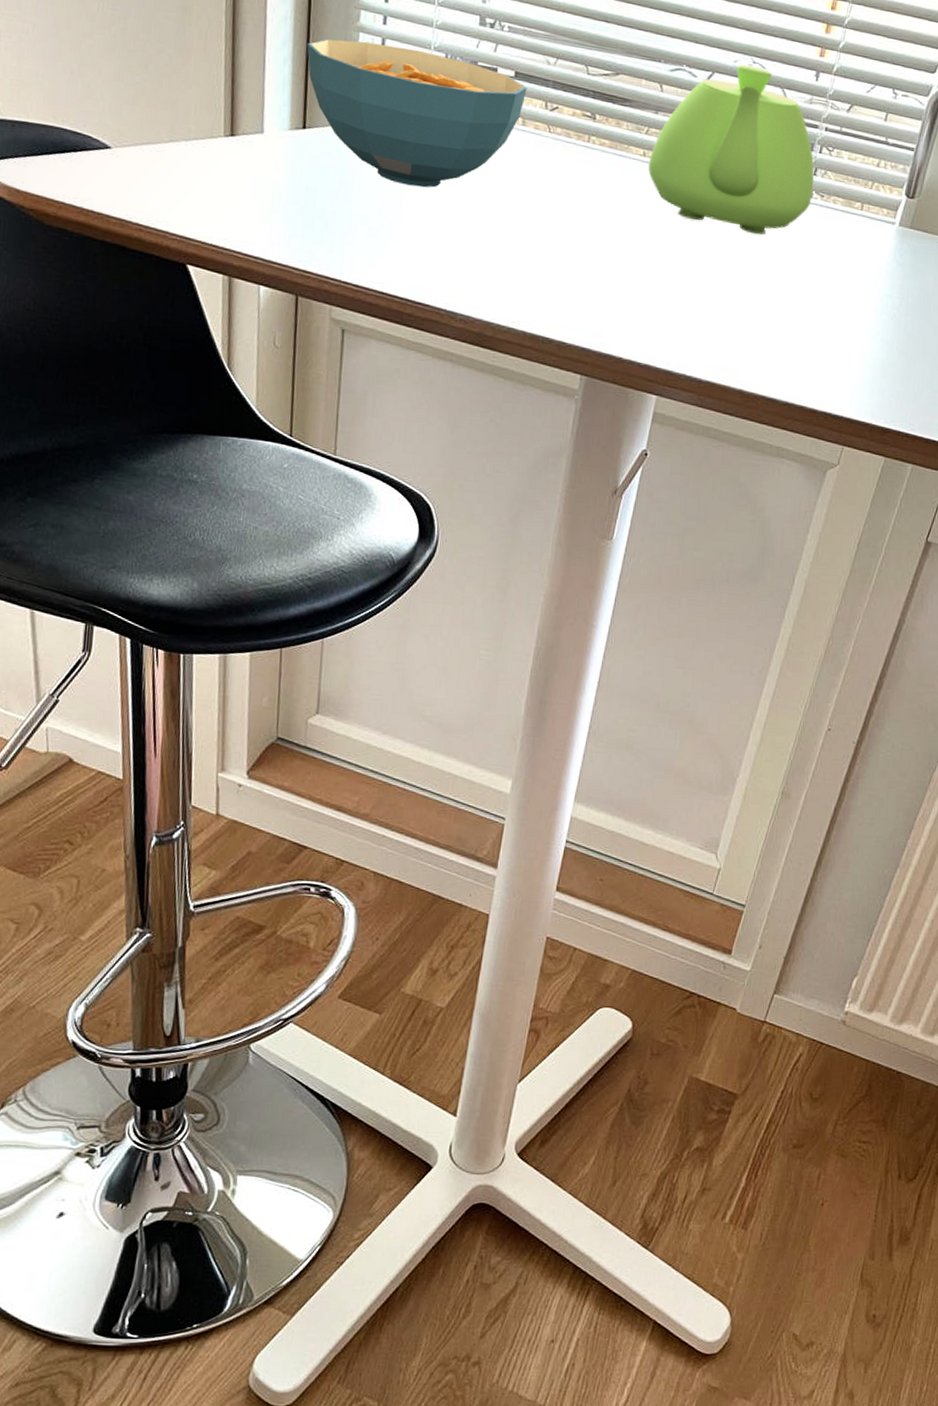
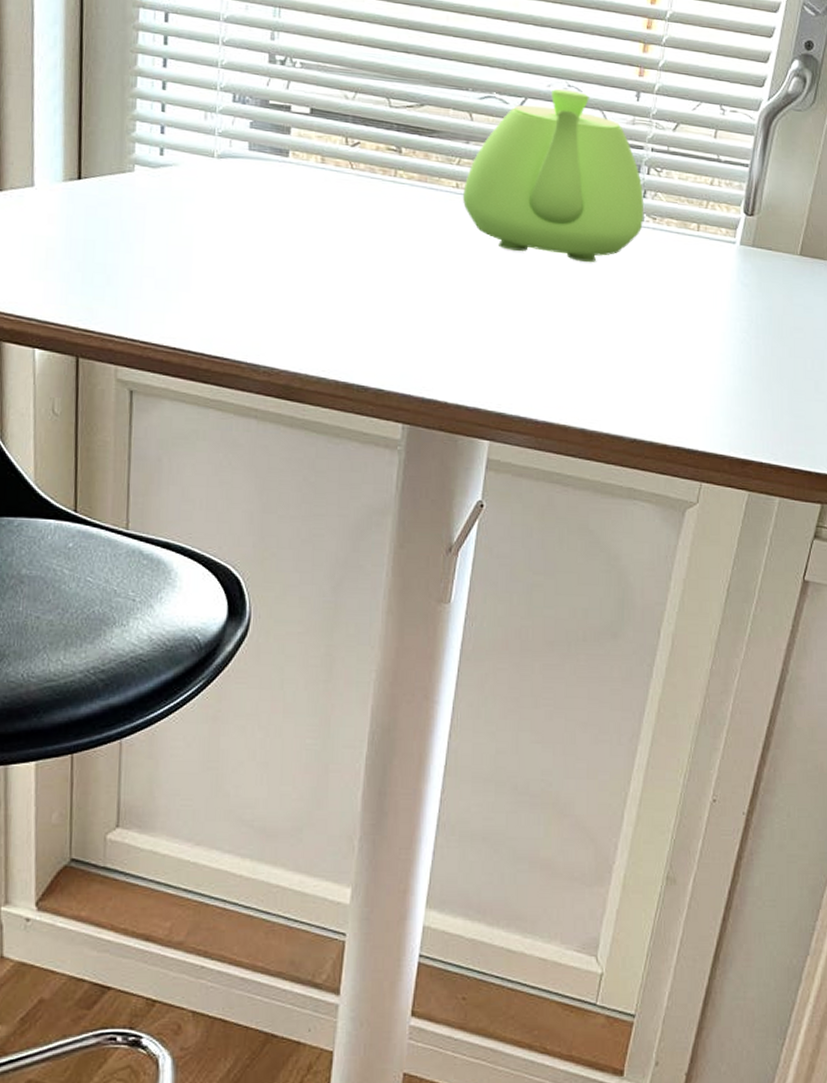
cereal bowl: present [306,39,528,188] -> none [79,85,325,234]

